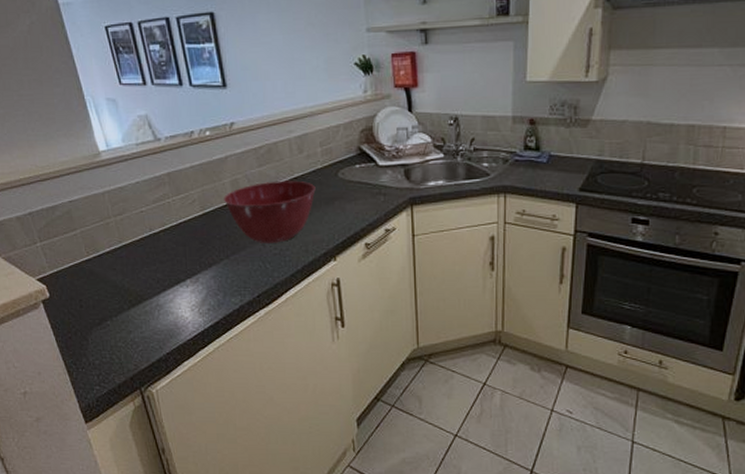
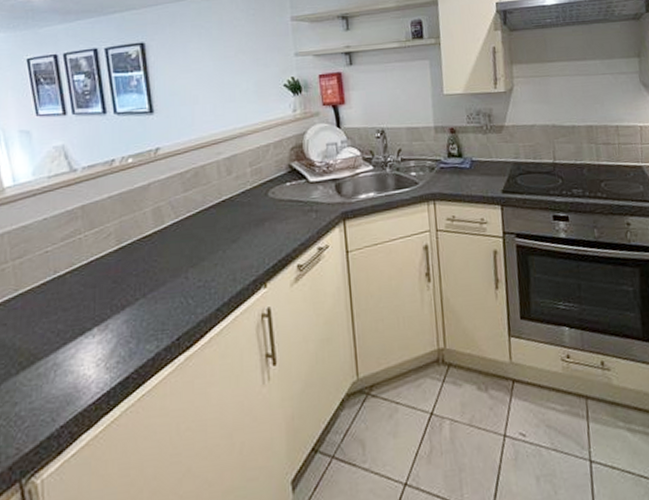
mixing bowl: present [224,180,316,243] -> none [144,203,245,276]

